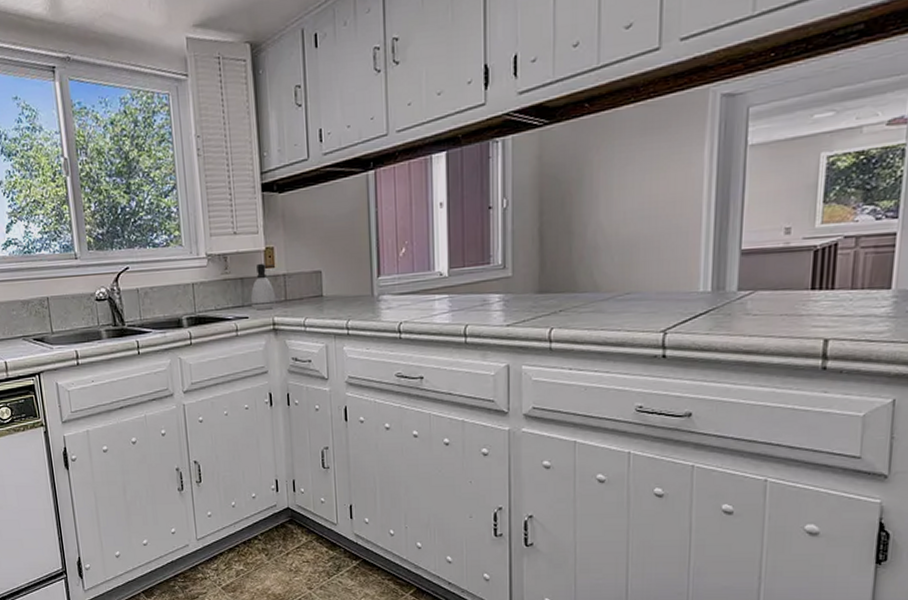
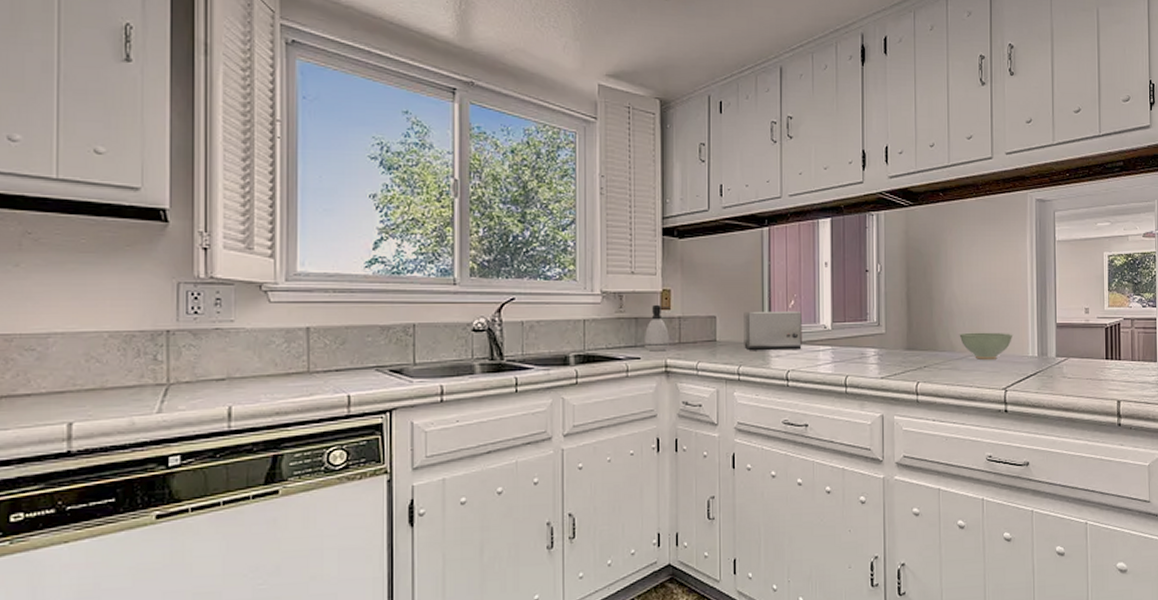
toaster: none [350,259,415,305] -> present [744,310,802,351]
bowl: none [605,266,679,300] -> present [959,332,1014,361]

